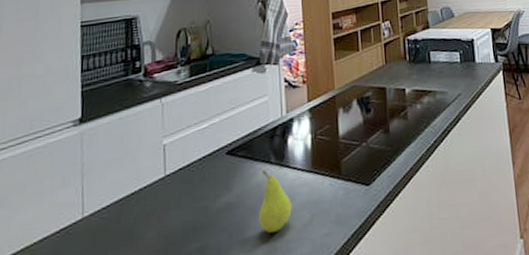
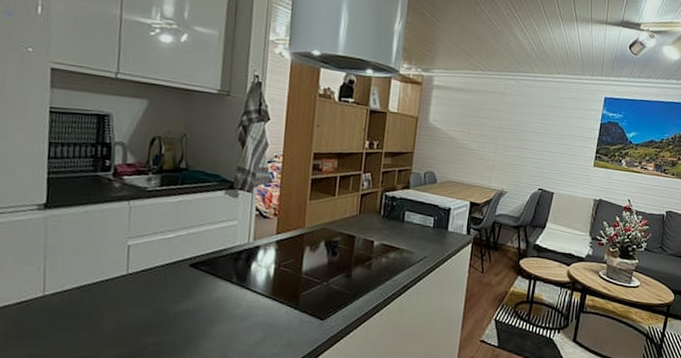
fruit: present [259,170,292,233] -> none [214,288,248,343]

